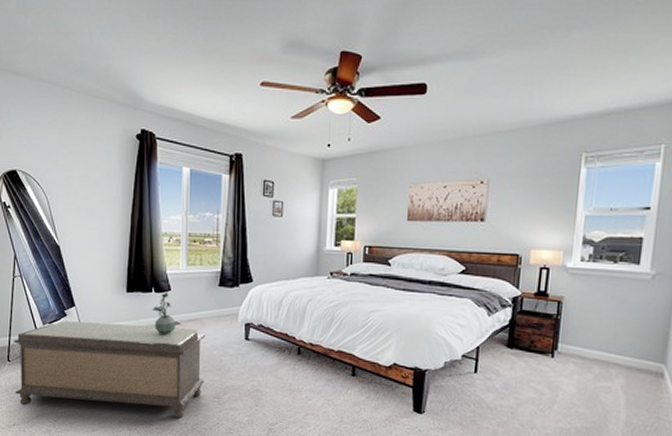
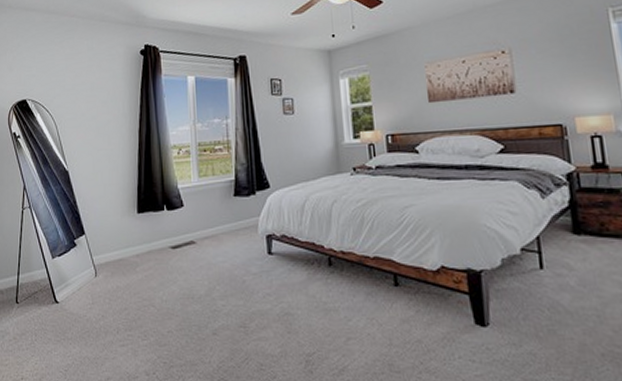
bench: present [14,321,206,418] -> none [22,247,227,356]
potted plant: present [152,292,176,336] -> none [165,208,192,258]

